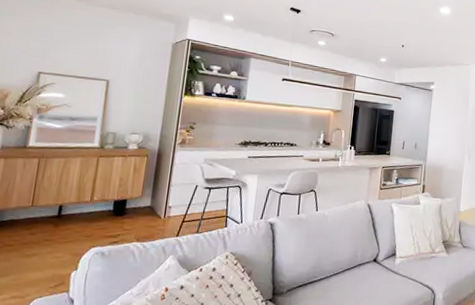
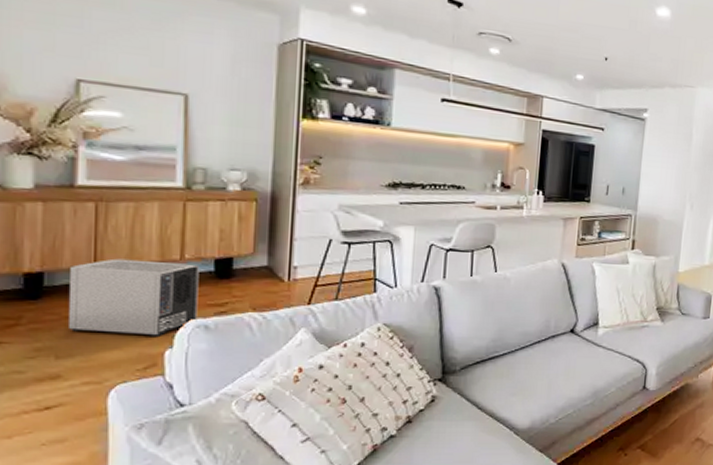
air purifier: none [8,200,103,262] -> present [69,258,199,338]

